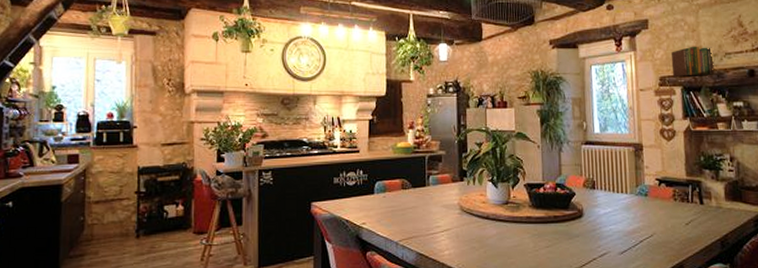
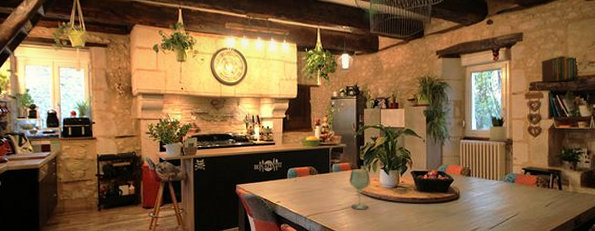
wine glass: none [449,181,477,232] -> present [349,169,371,210]
planter: none [614,116,638,148] -> present [488,116,509,142]

